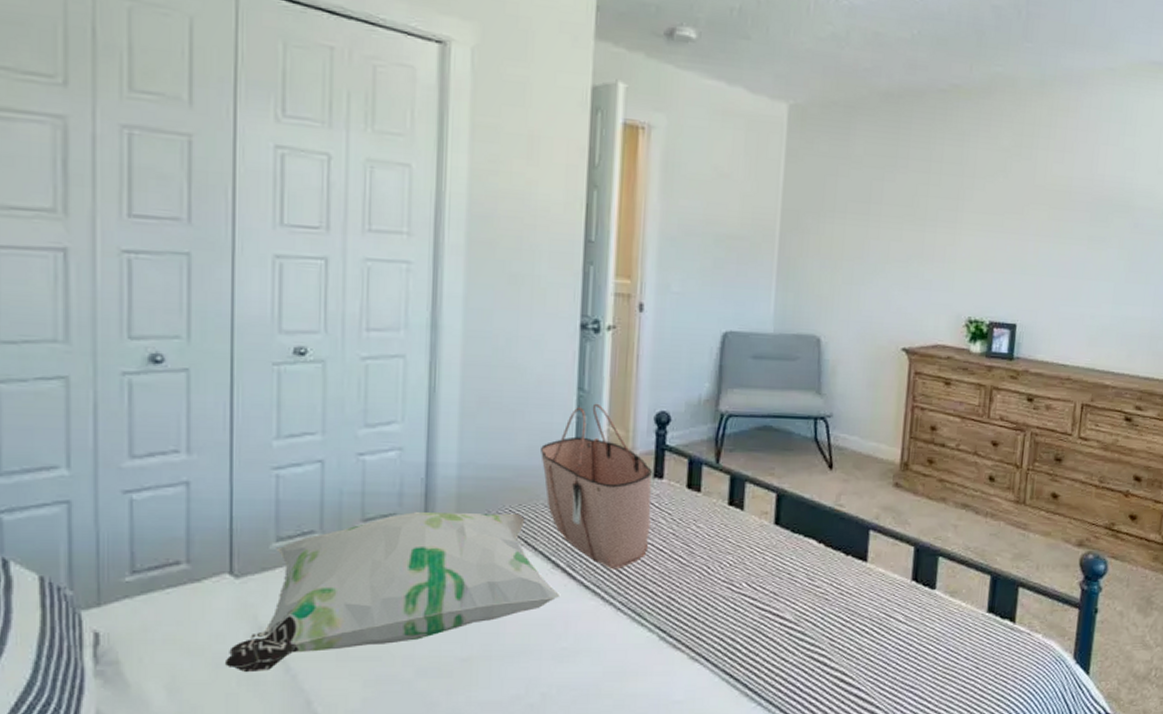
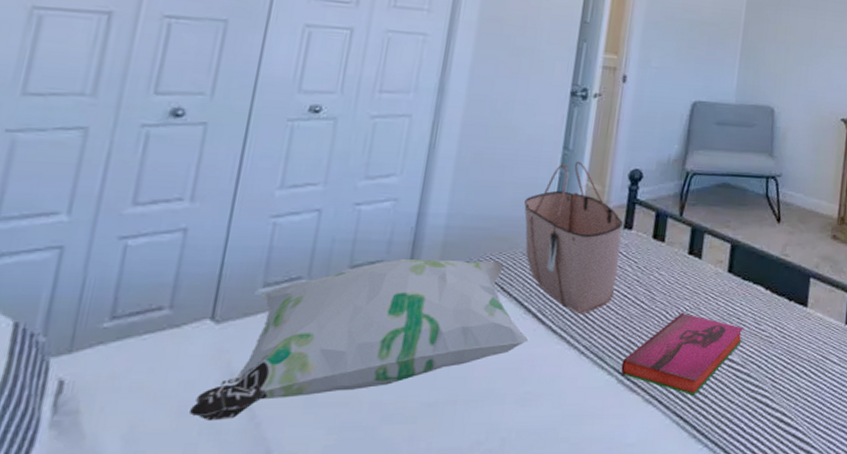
hardback book: none [662,567,795,654] -> present [621,312,743,396]

